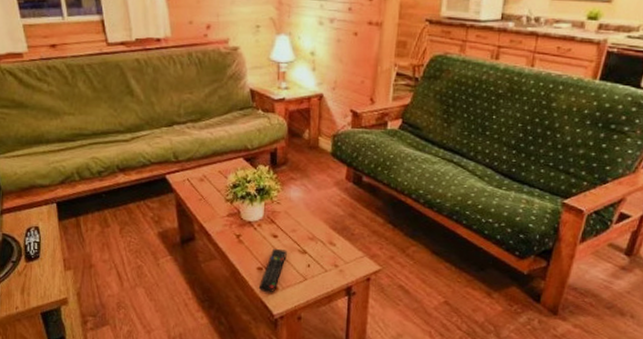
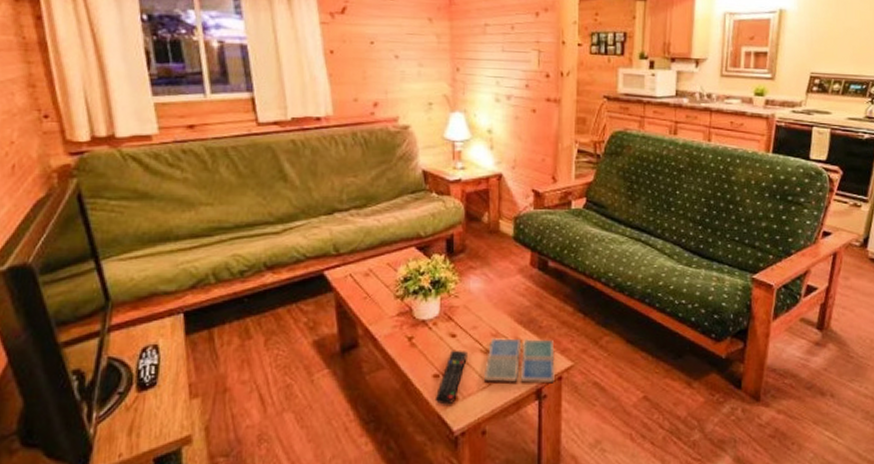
drink coaster: none [300,240,364,283] -> present [483,337,555,384]

